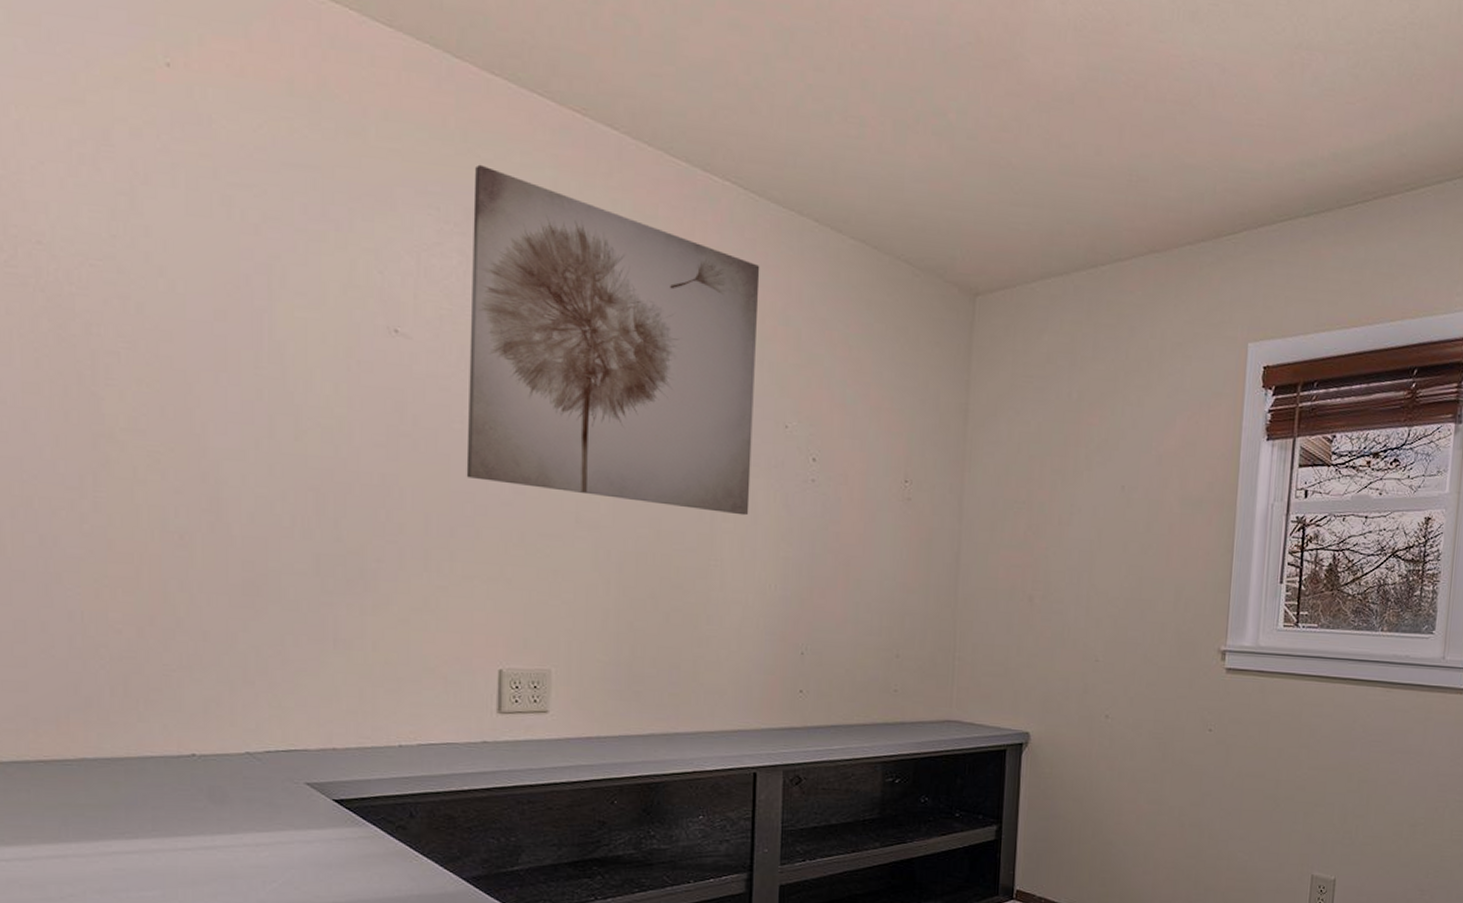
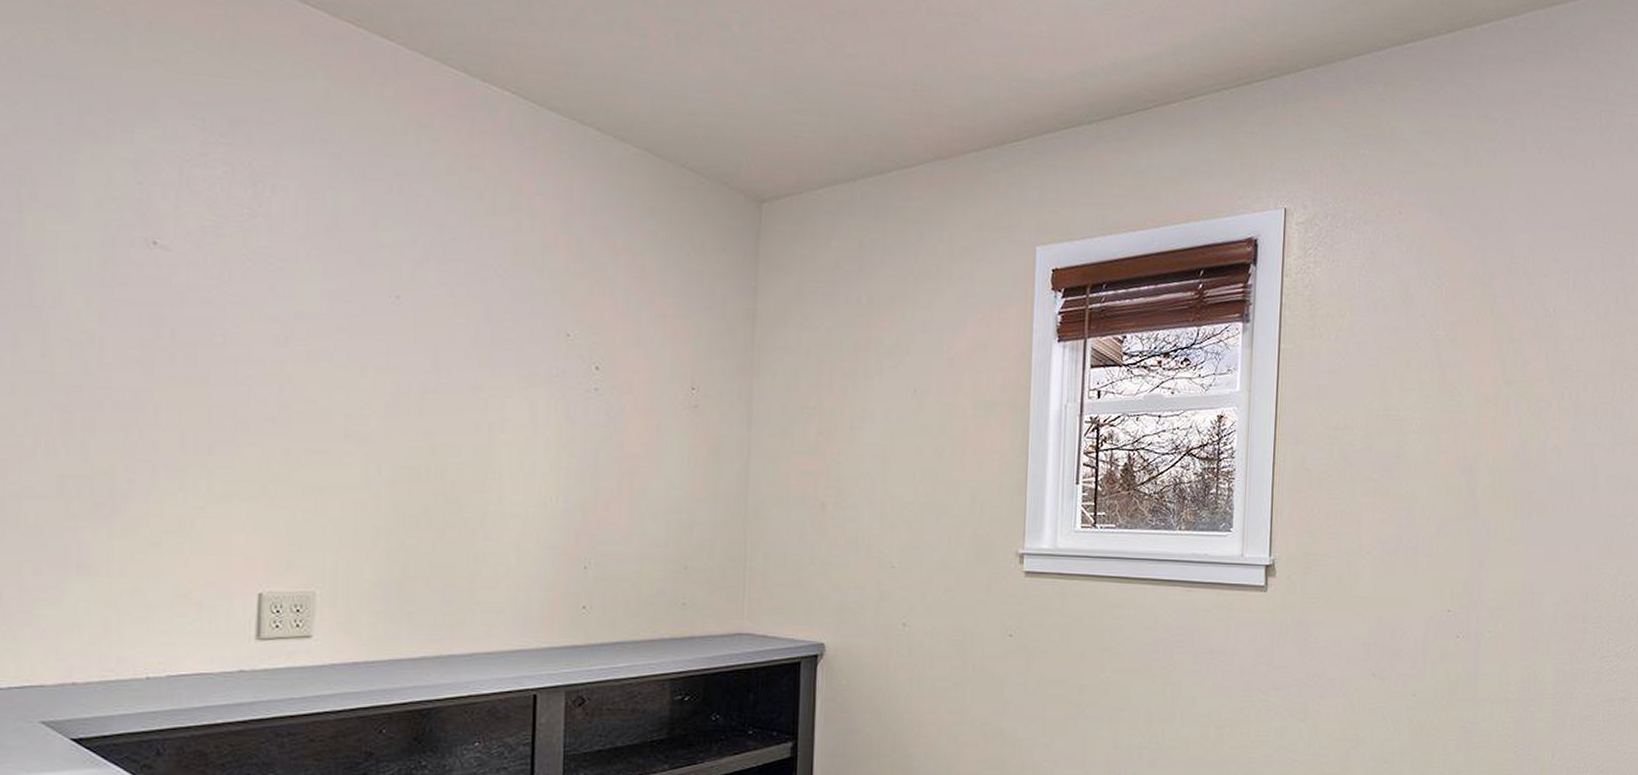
wall art: present [466,164,760,516] -> none [227,75,541,427]

